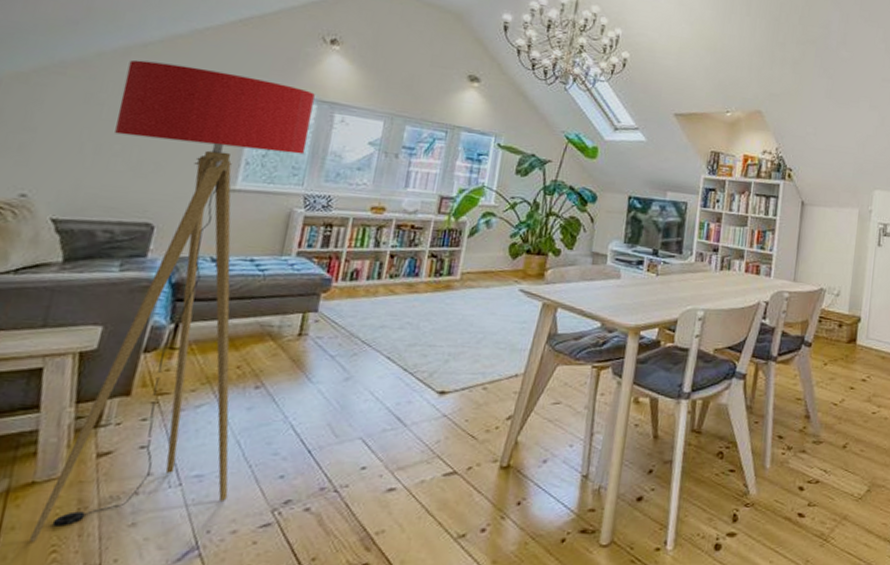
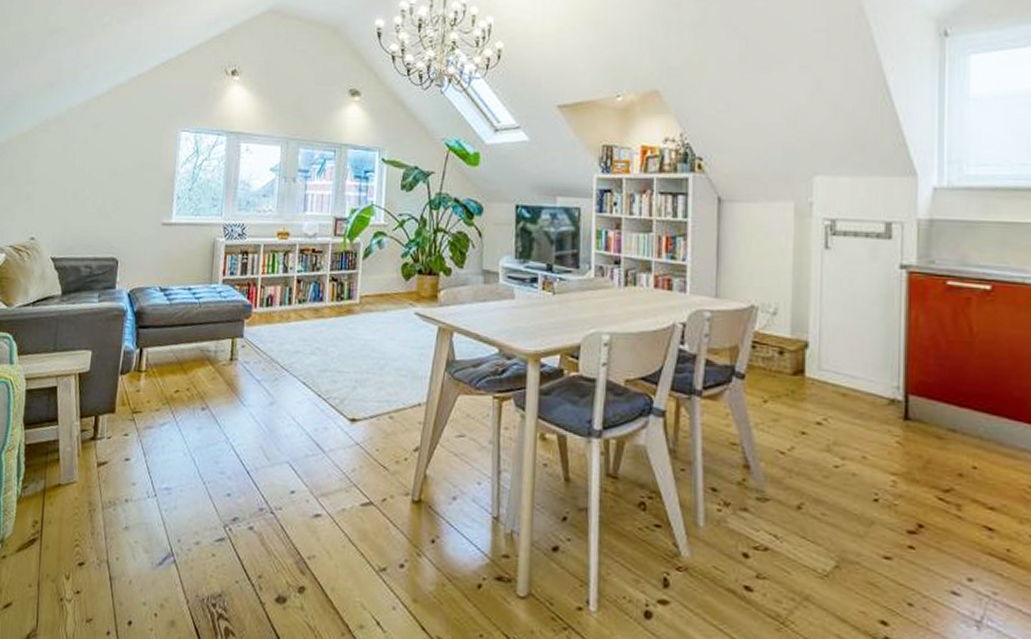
floor lamp: present [28,59,315,542] -> none [60,112,224,536]

